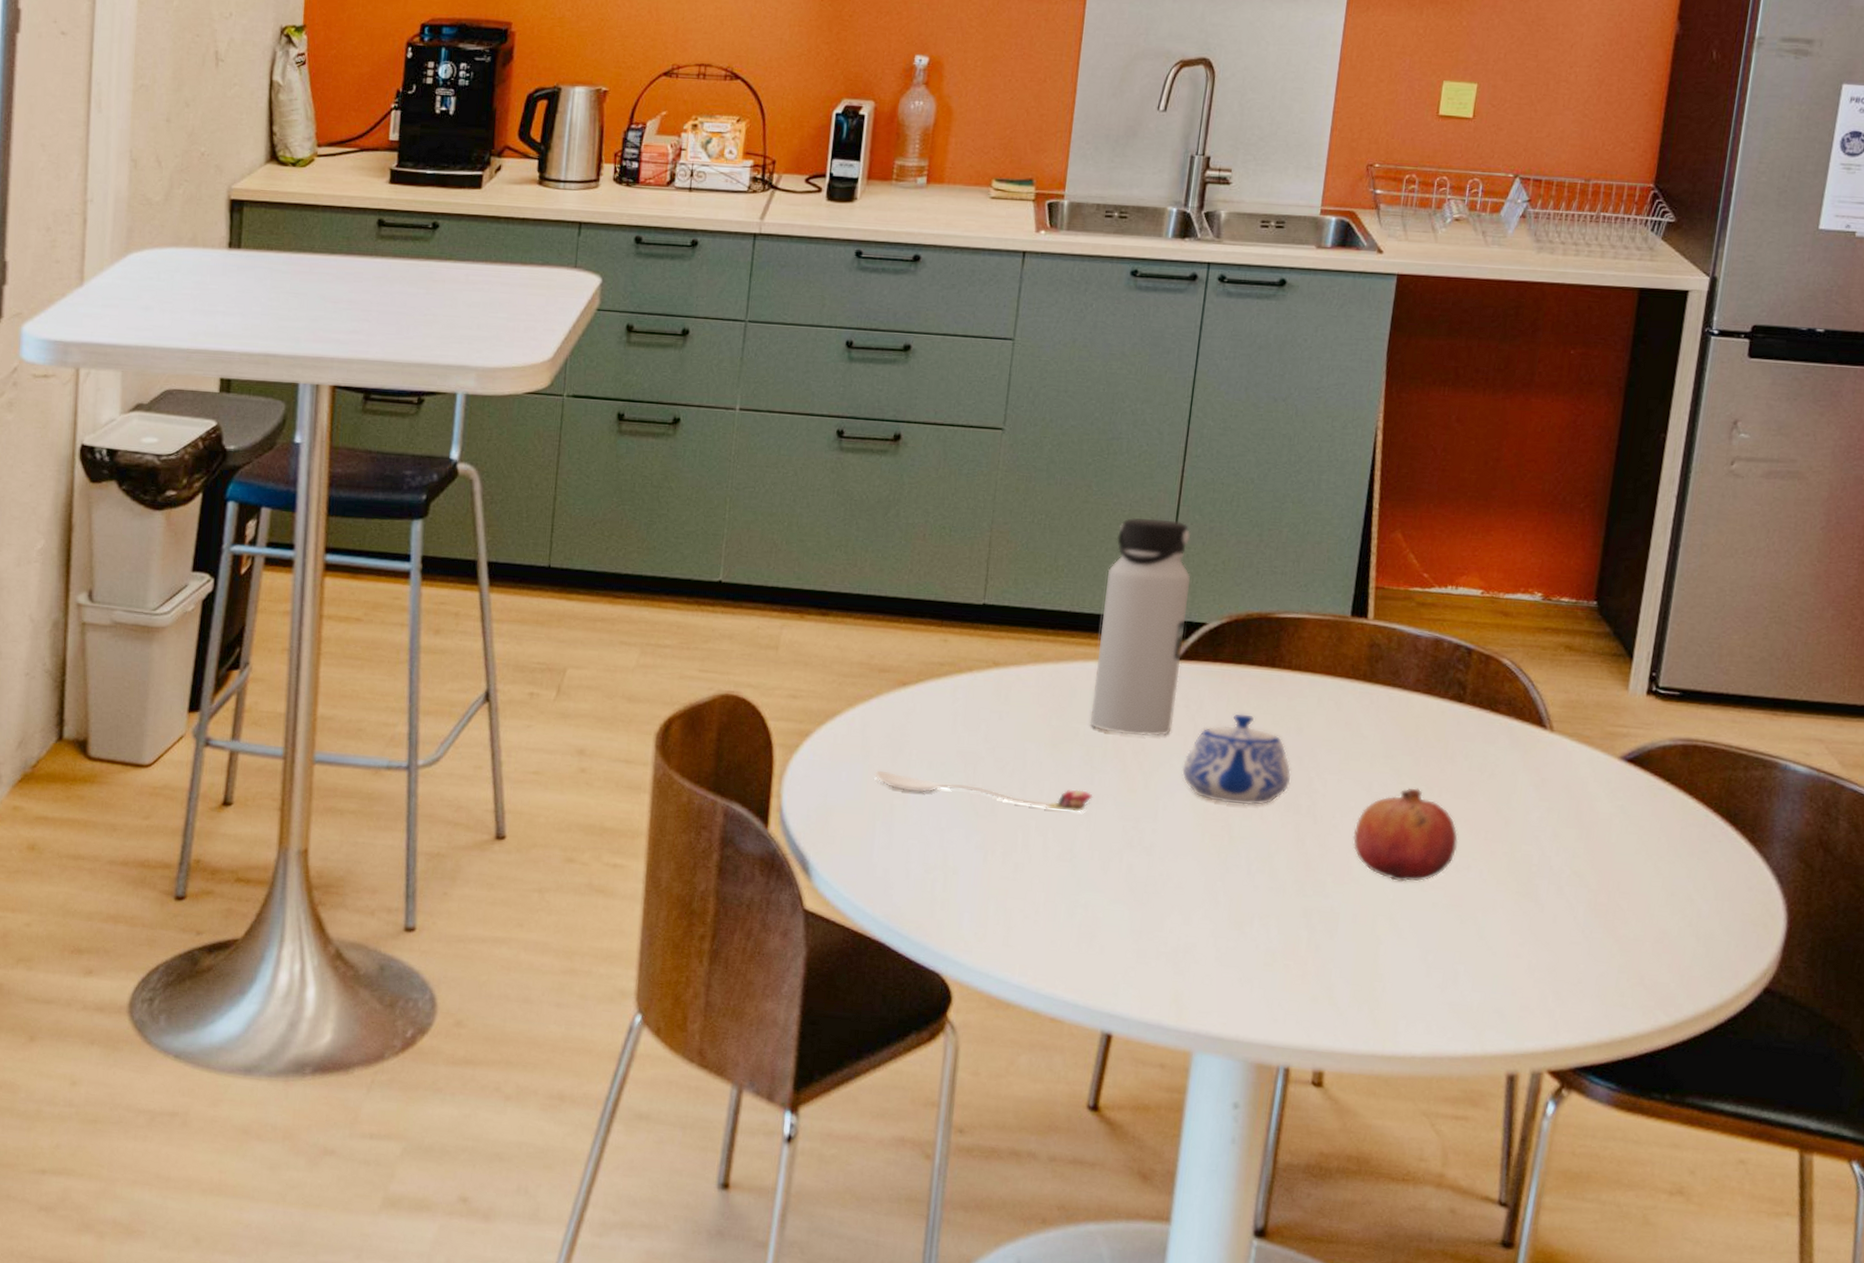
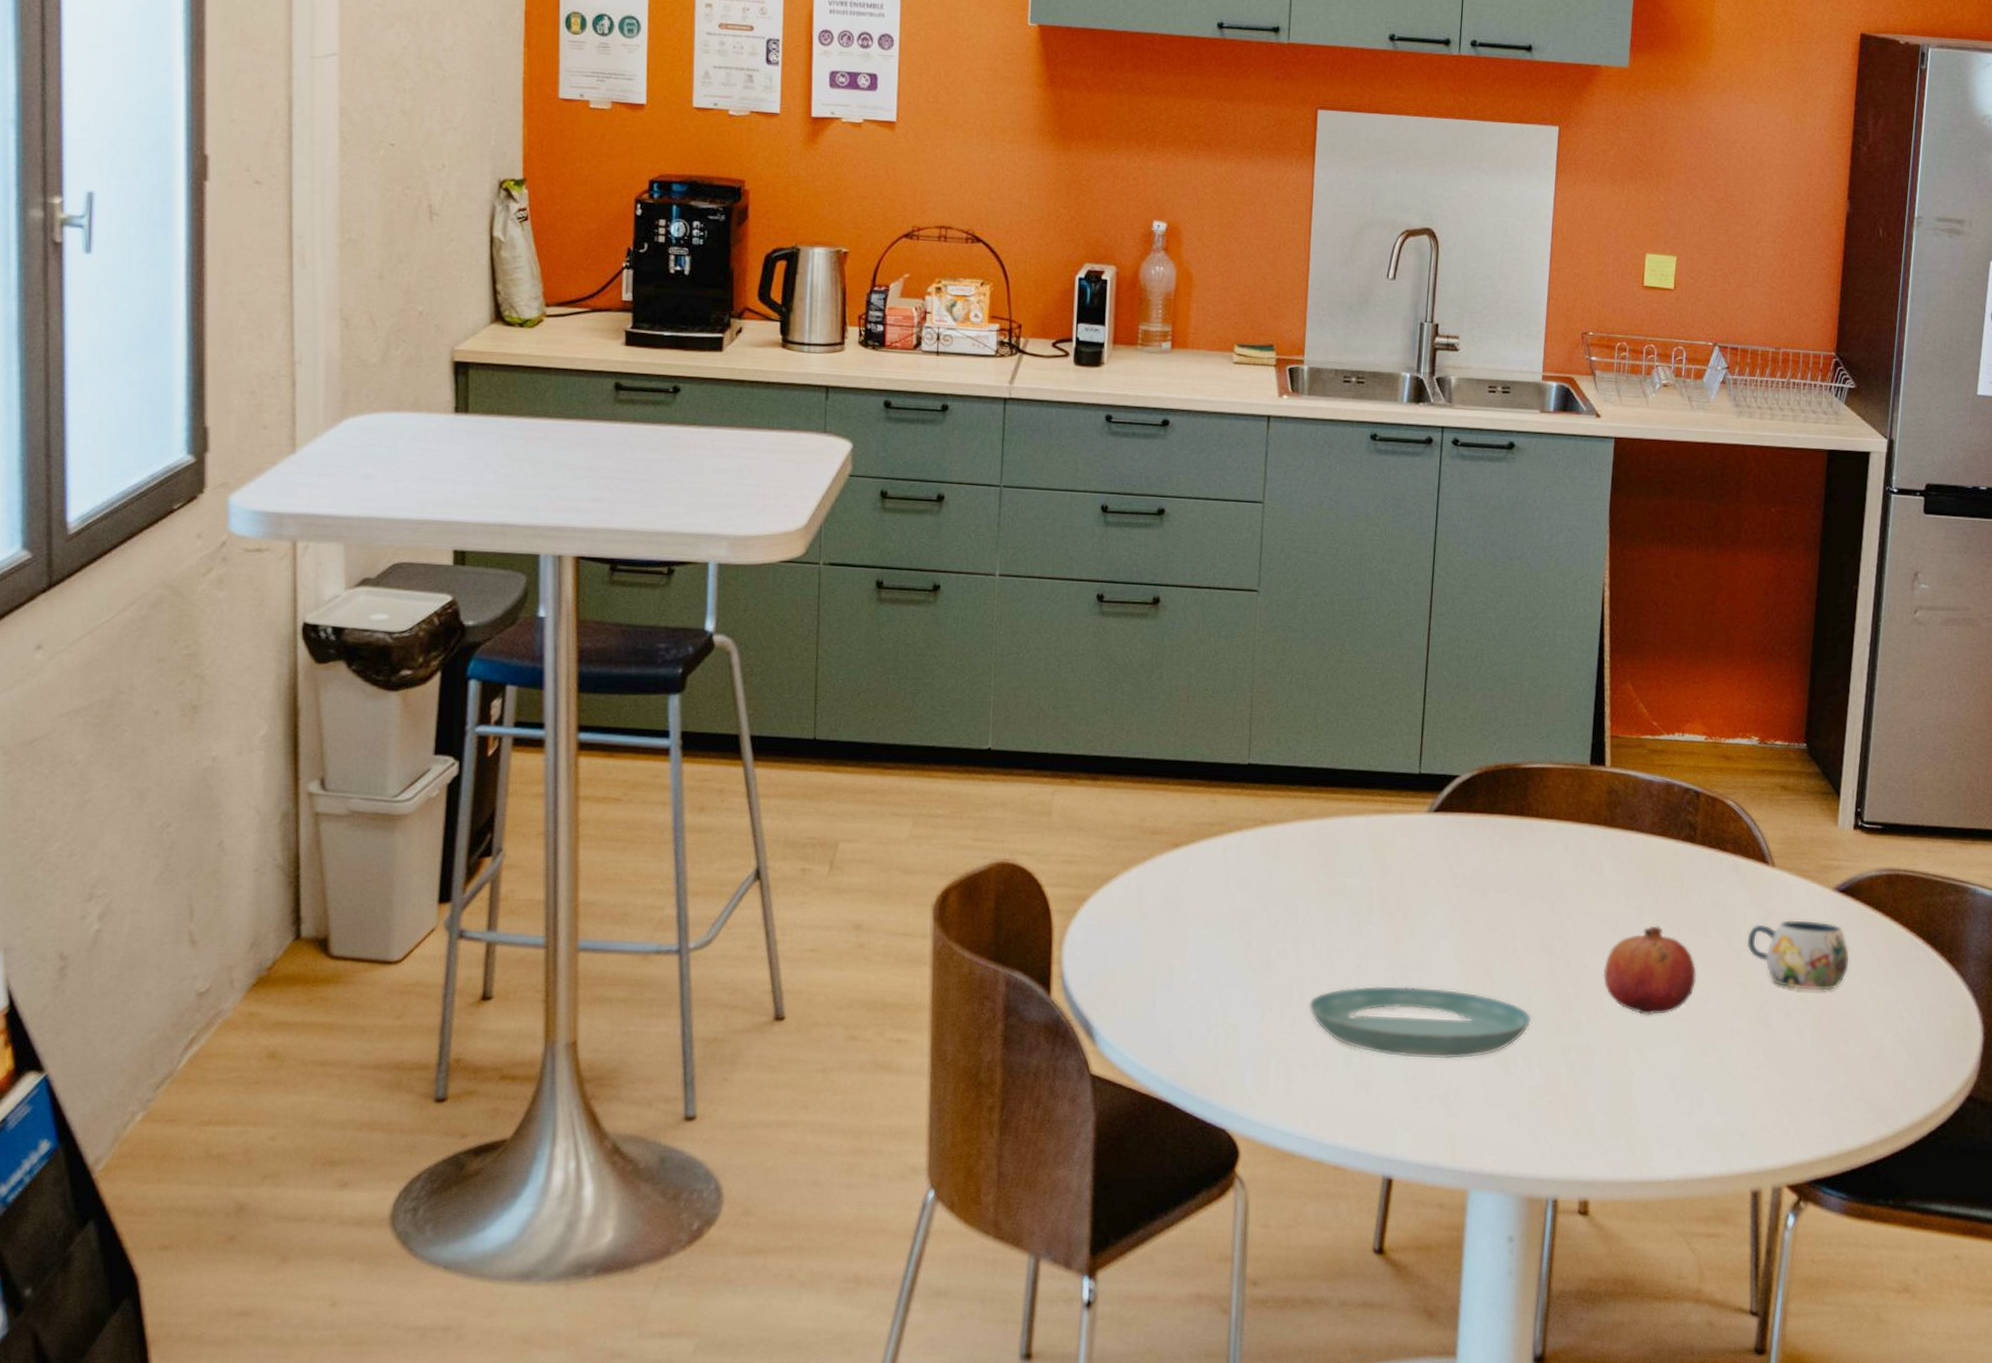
spoon: present [874,770,1093,812] -> none [1152,932,1363,964]
saucer: none [1032,835,1272,916] -> present [1308,985,1532,1060]
water bottle: present [1090,517,1191,736] -> none [1355,674,1442,887]
teapot: present [1182,713,1292,806] -> none [1444,861,1544,950]
mug: none [1516,788,1635,866] -> present [1746,920,1850,991]

